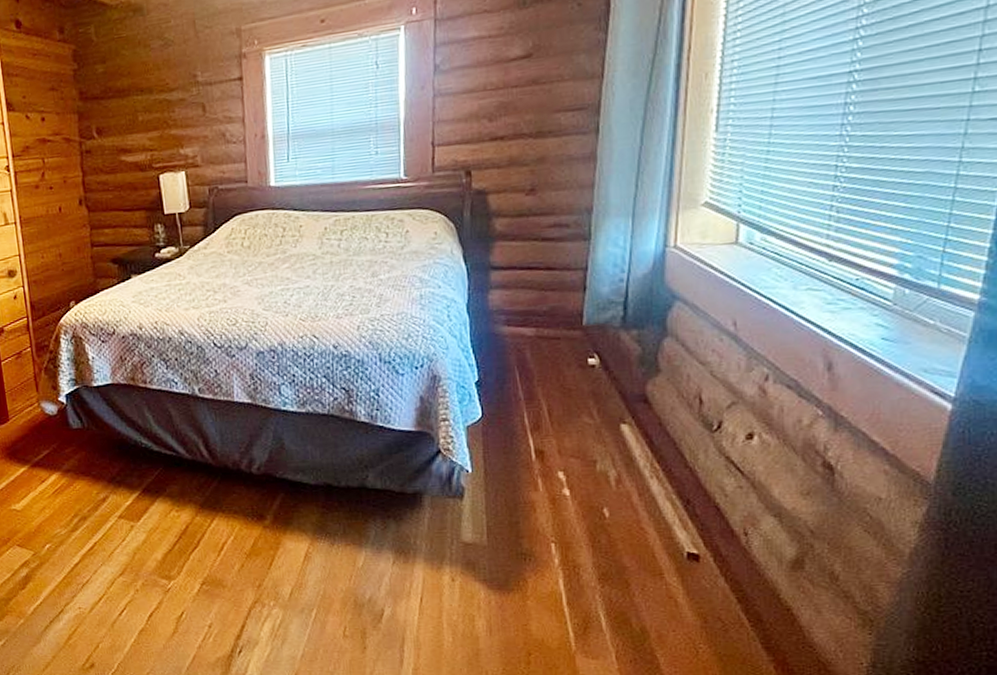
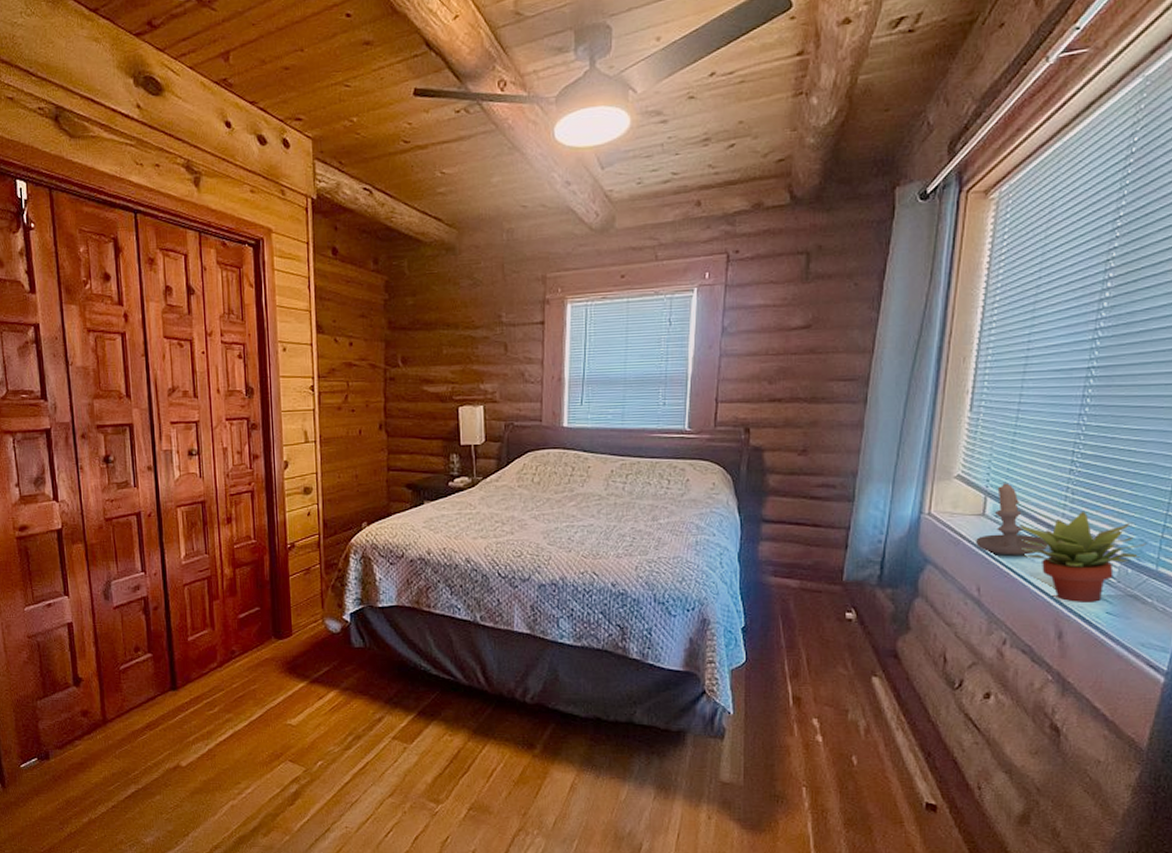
candle: none [729,205,812,285] -> present [976,481,1049,556]
succulent plant: none [777,231,926,330] -> present [1019,512,1147,602]

